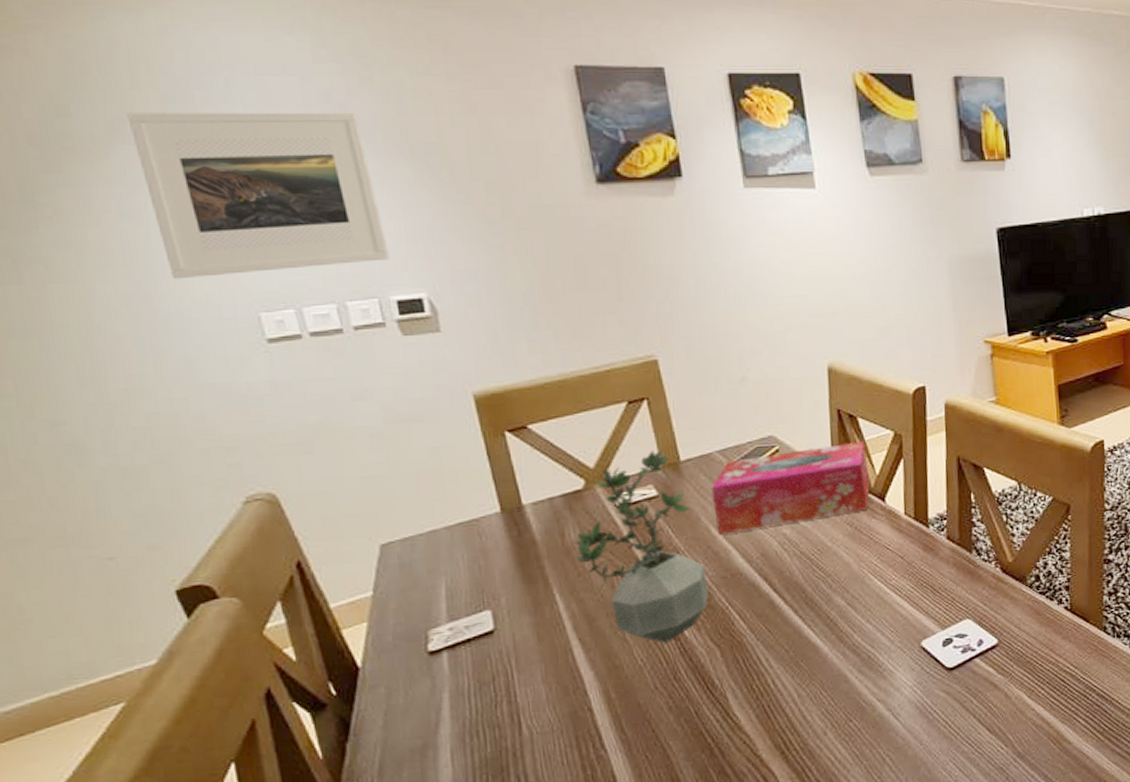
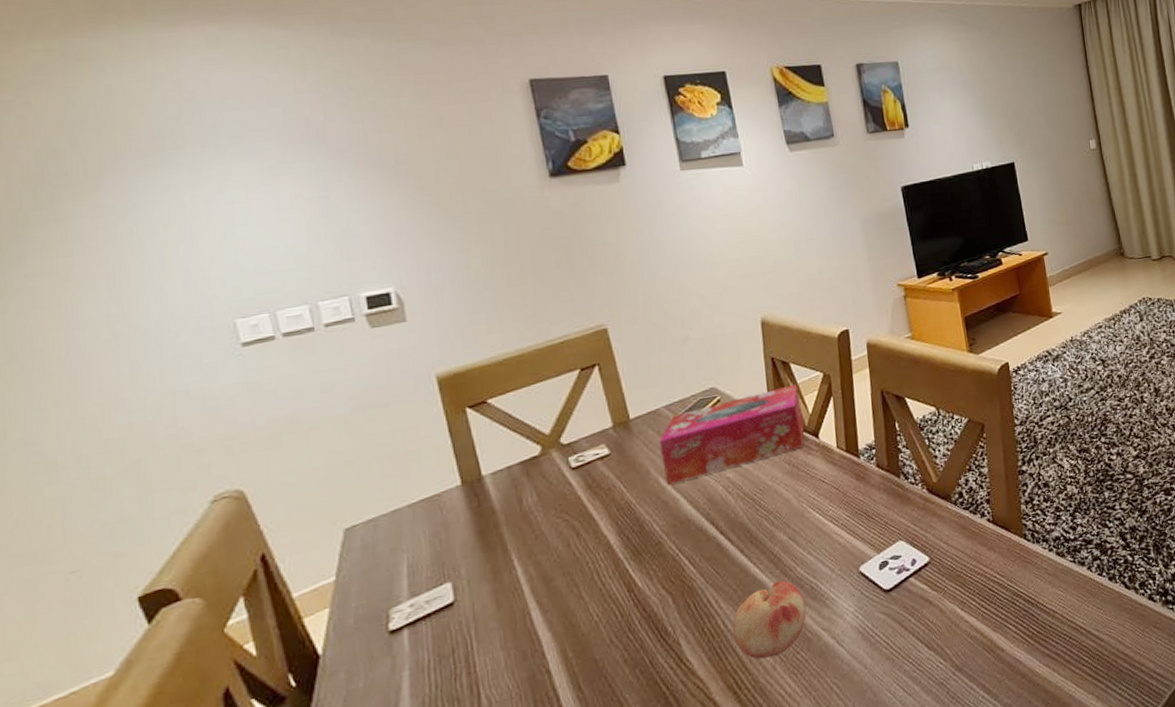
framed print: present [127,112,389,280] -> none [119,134,360,296]
potted plant: present [574,450,709,644] -> none [531,411,660,597]
fruit: none [782,646,862,723] -> present [732,580,806,659]

